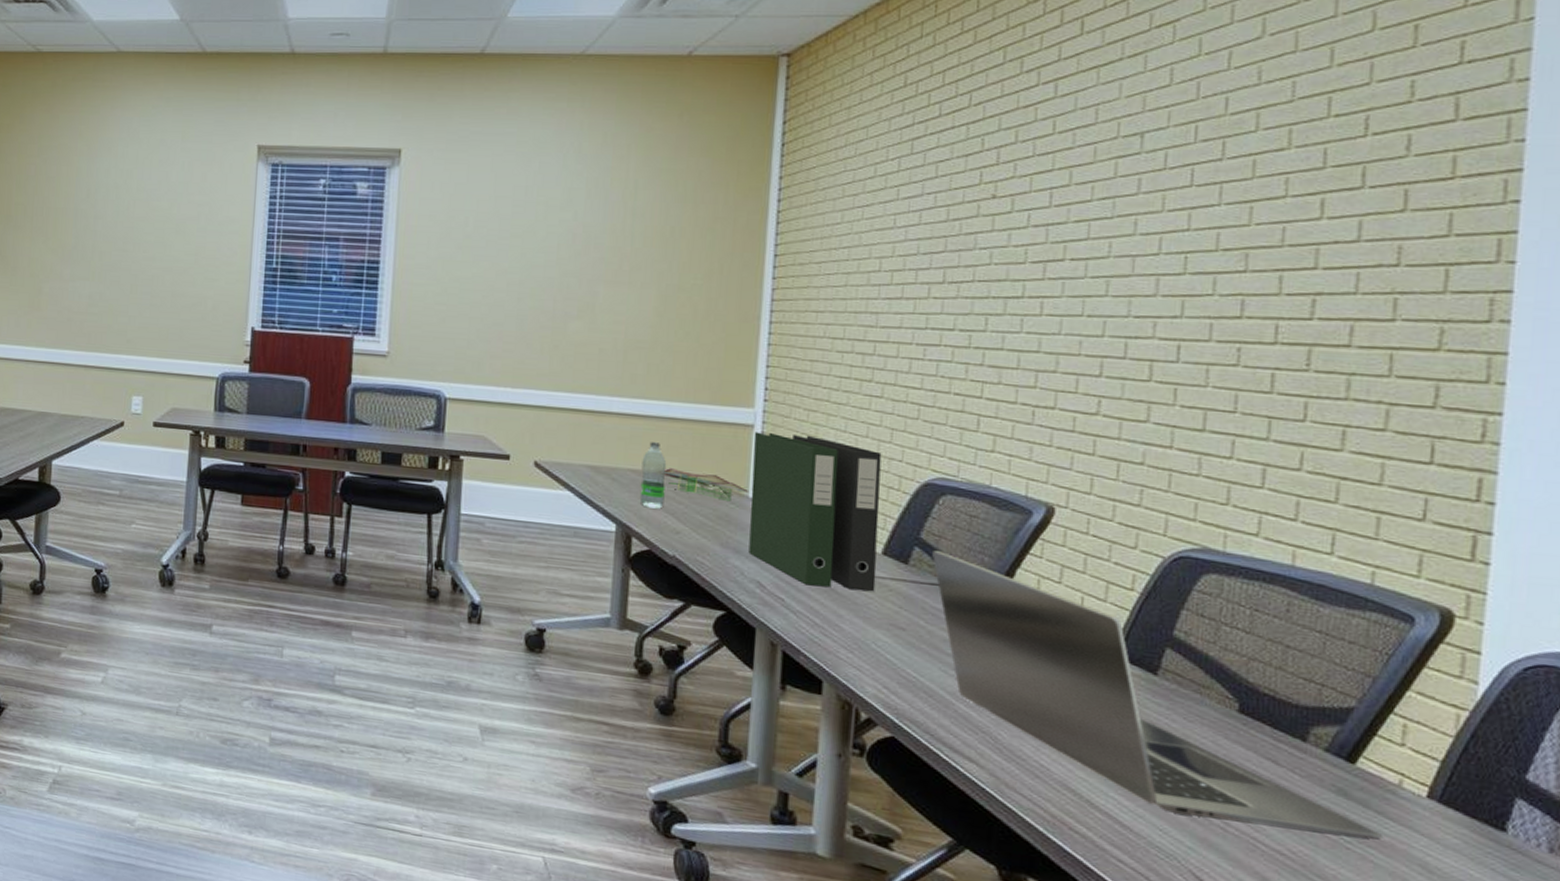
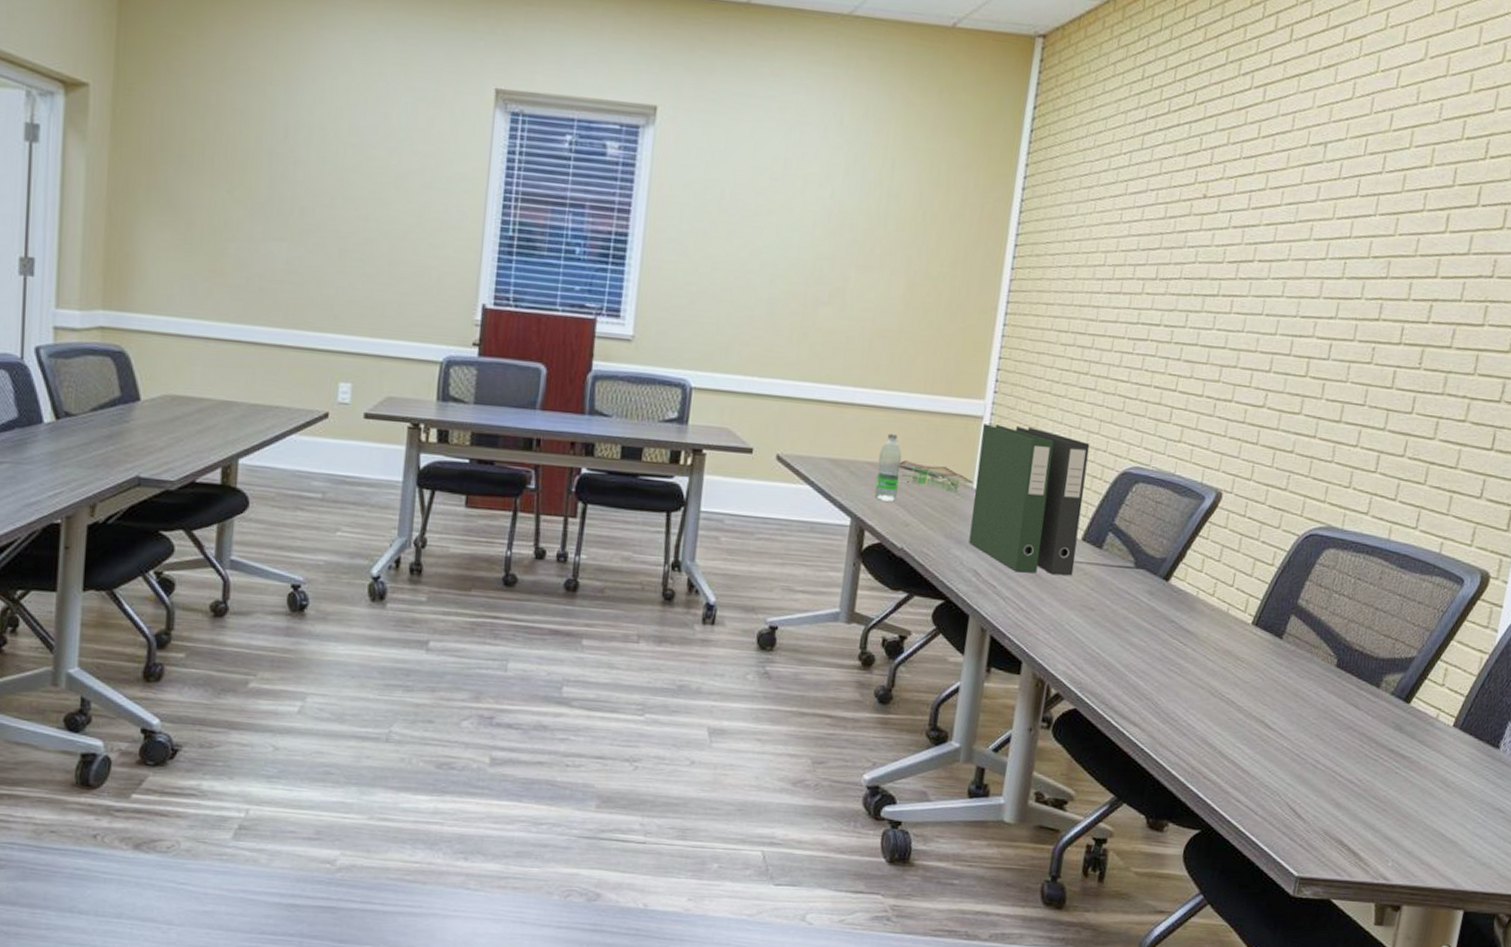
laptop: present [932,551,1382,840] -> none [1122,535,1420,764]

